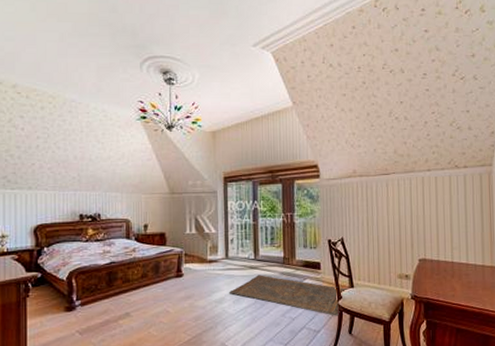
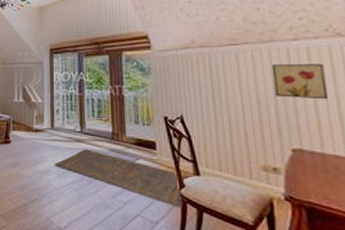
wall art: none [411,191,446,219] -> present [271,64,329,100]

